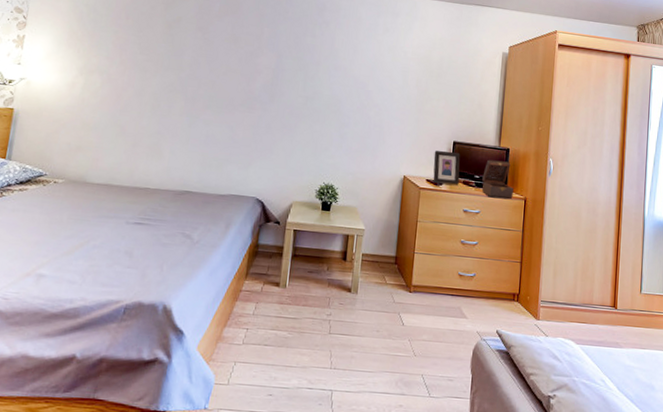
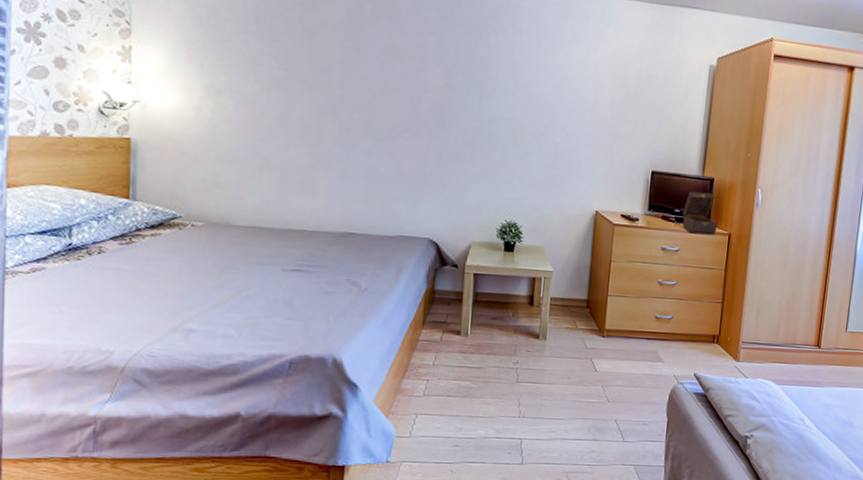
picture frame: present [432,150,461,185] -> none [628,182,659,221]

